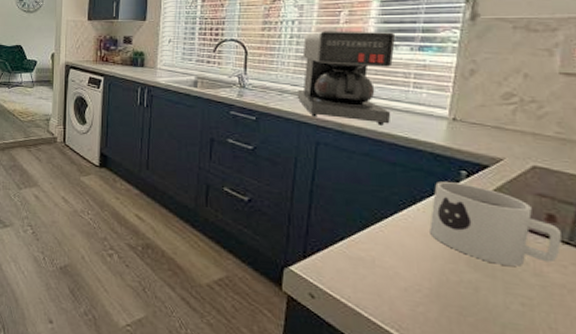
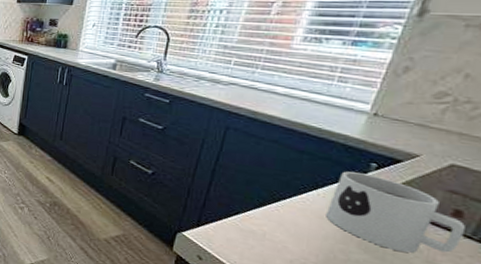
coffee maker: present [297,31,396,125] -> none [213,21,330,116]

